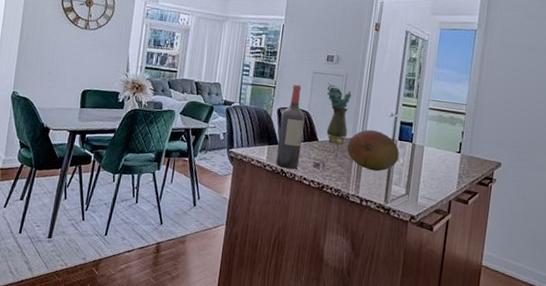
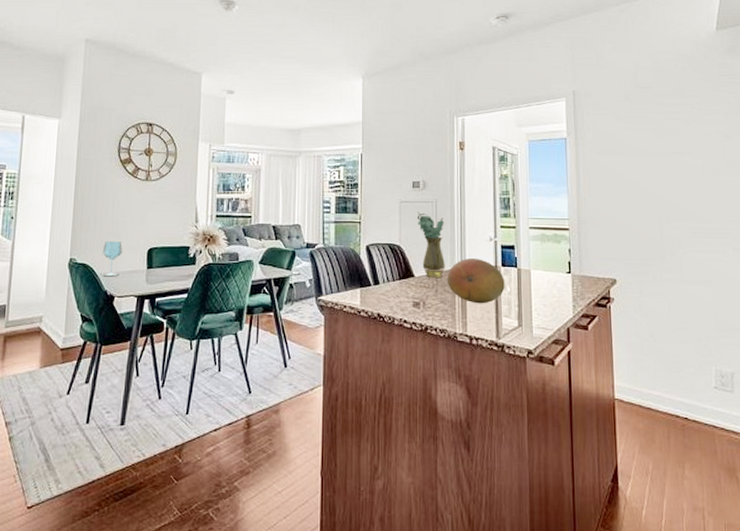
wine glass: none [41,80,60,112] -> present [102,241,123,277]
wine bottle: present [275,84,305,170] -> none [370,217,397,313]

